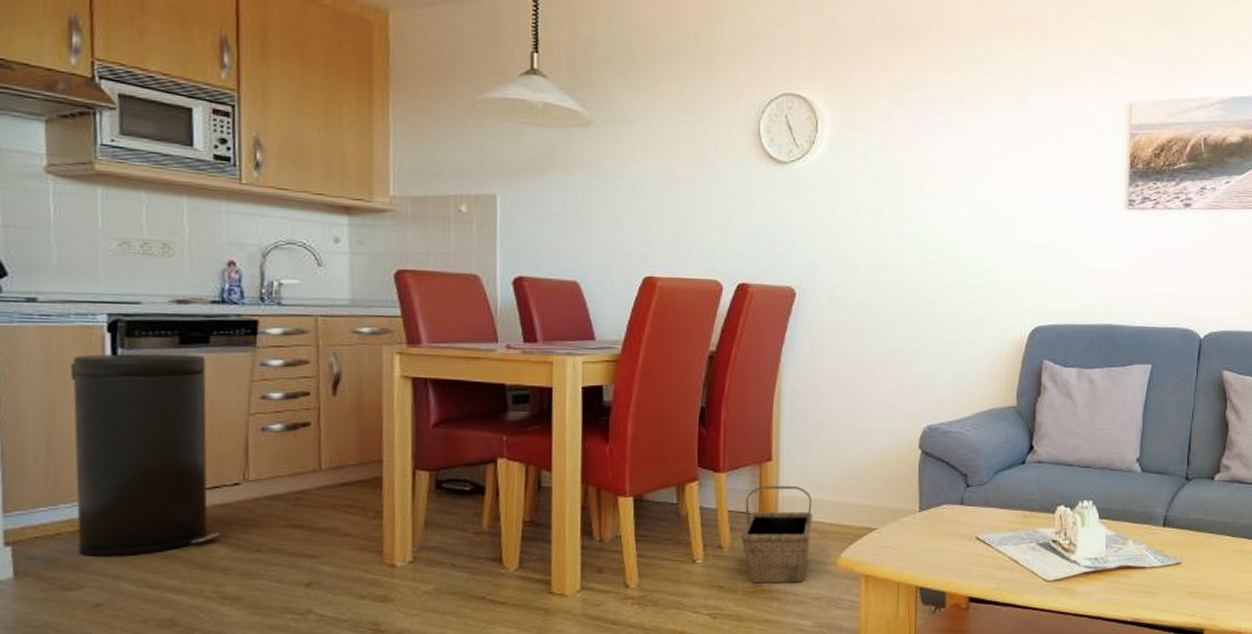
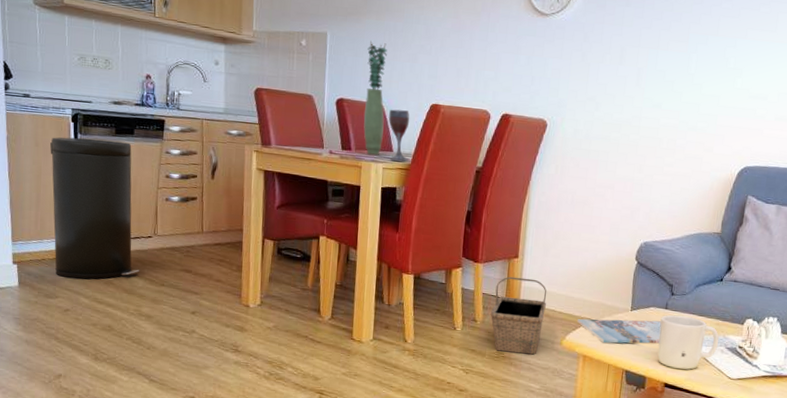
vase: none [552,202,581,346] -> present [363,40,387,155]
cup: none [587,286,618,353] -> present [389,109,410,162]
magazine: none [853,521,958,557] -> present [576,318,662,344]
mug: none [956,511,1029,578] -> present [657,314,719,370]

